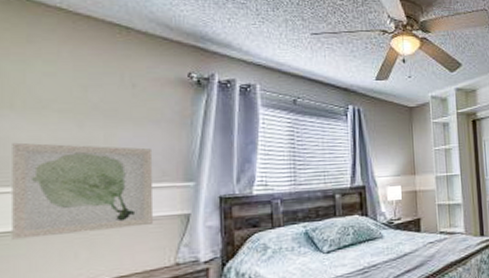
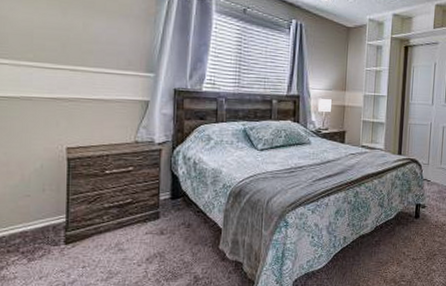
wall art: present [12,142,154,240] -> none [9,21,122,107]

